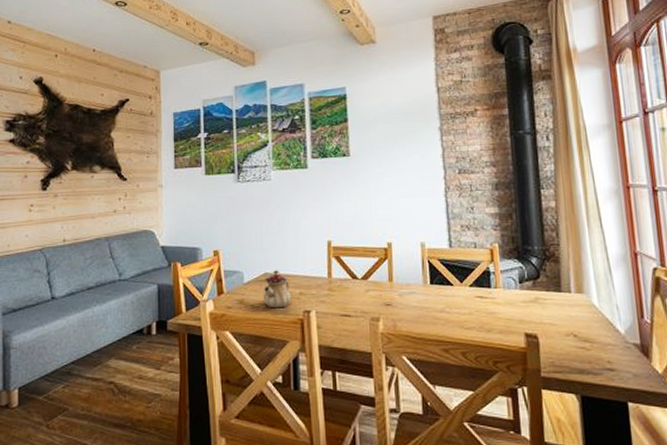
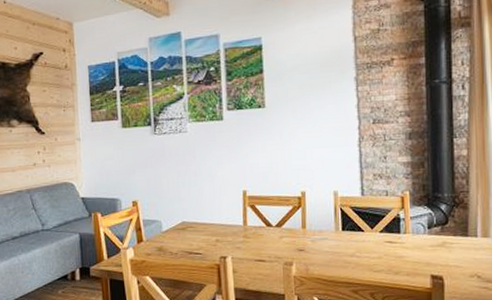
teapot: present [263,270,291,309] -> none [181,219,208,255]

